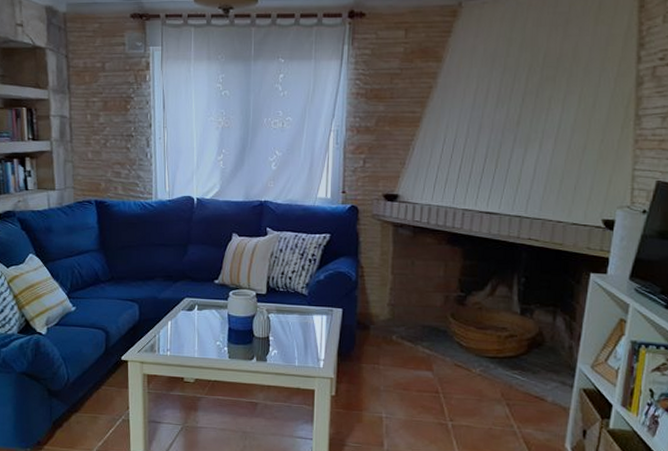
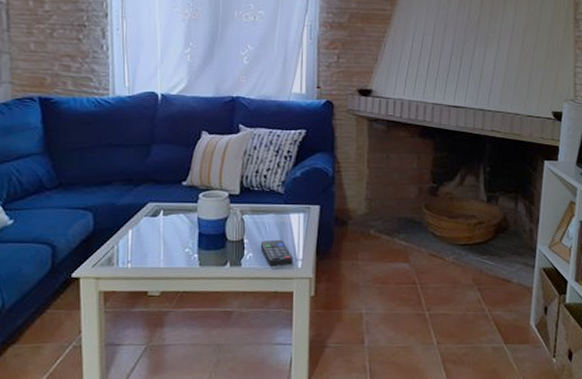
remote control: none [284,339,316,364] -> present [260,239,293,266]

